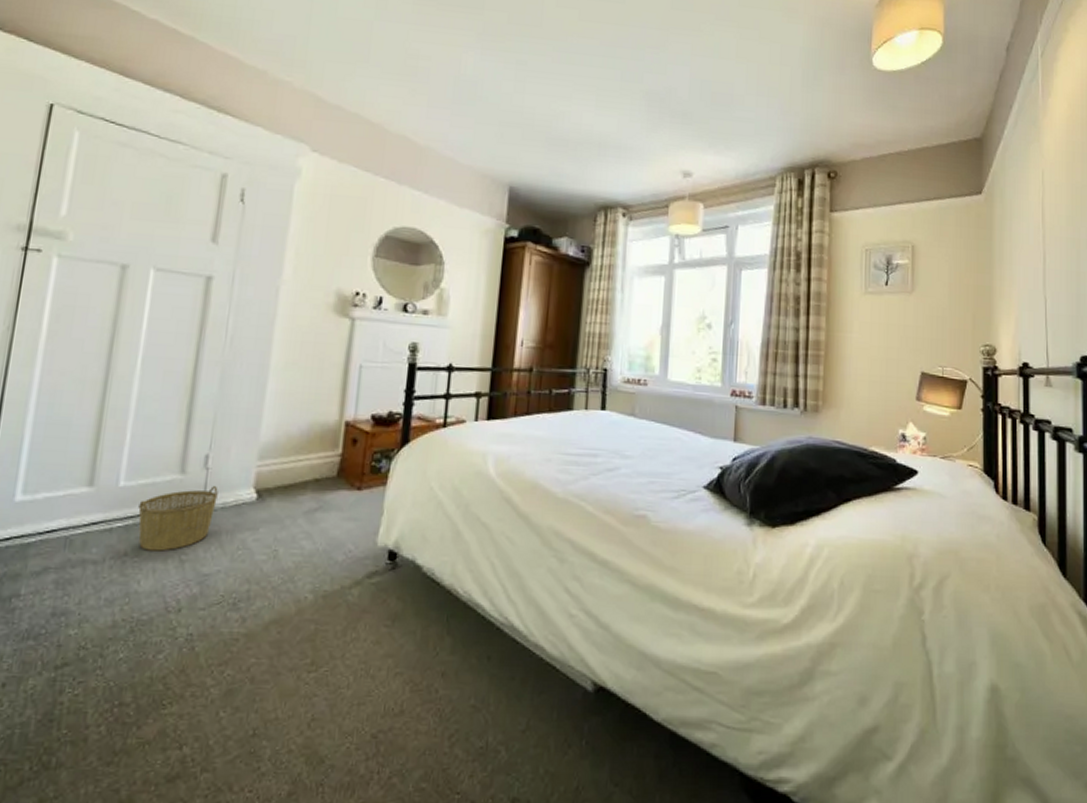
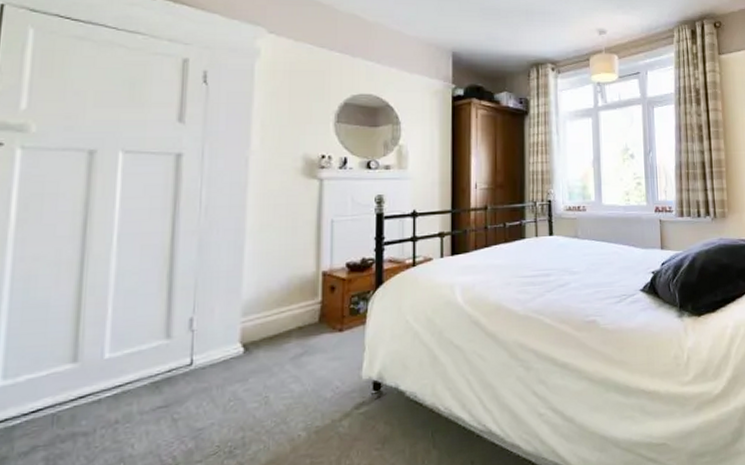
basket: present [138,485,218,552] -> none [126,345,205,416]

